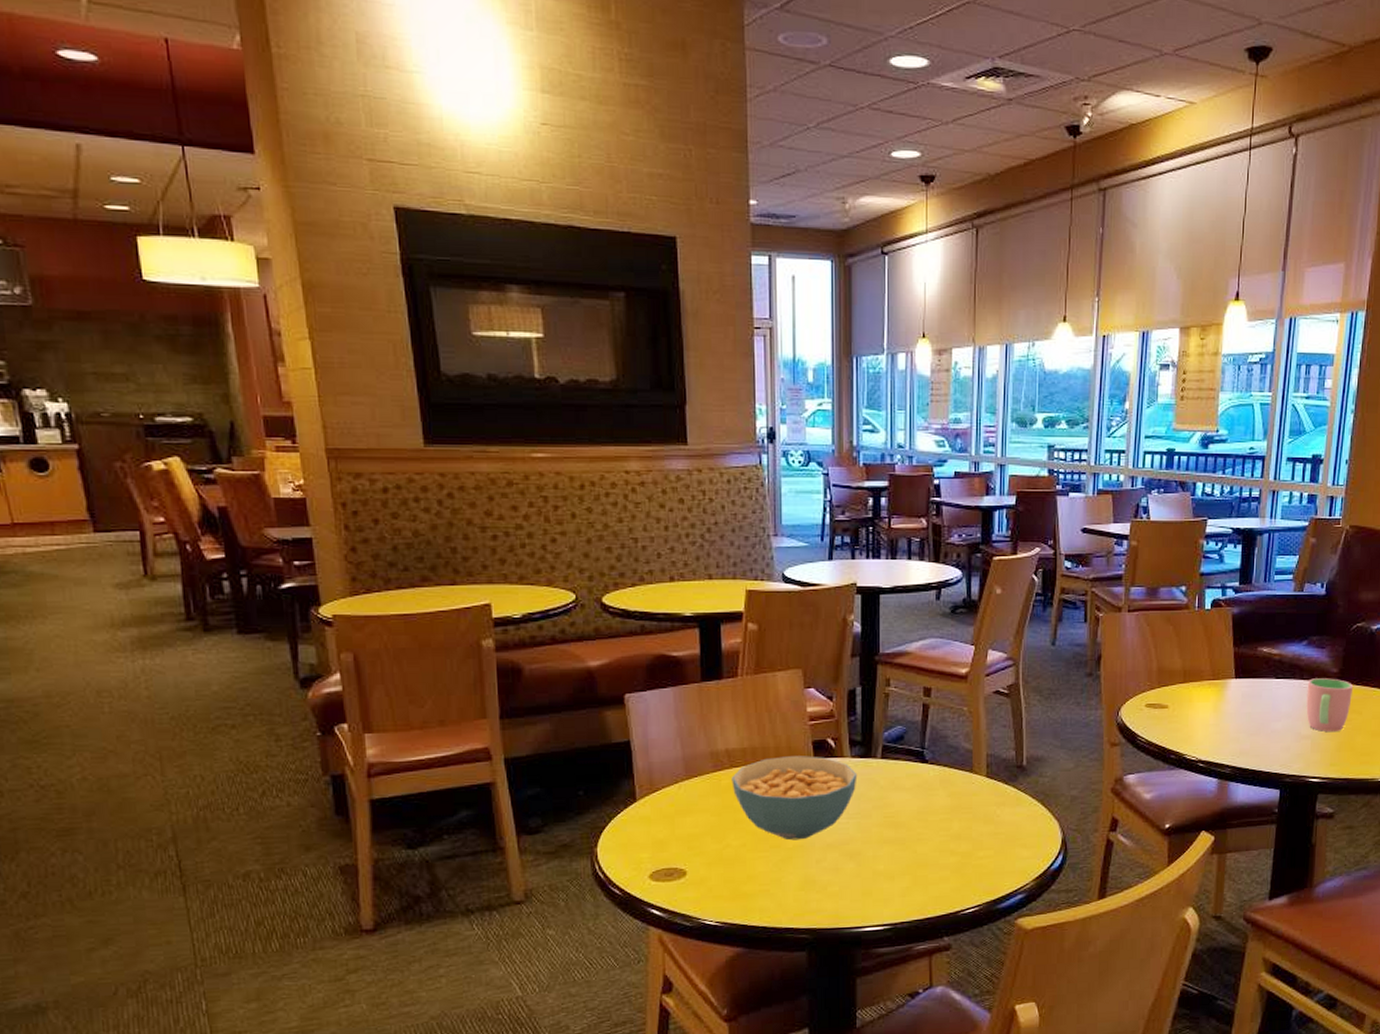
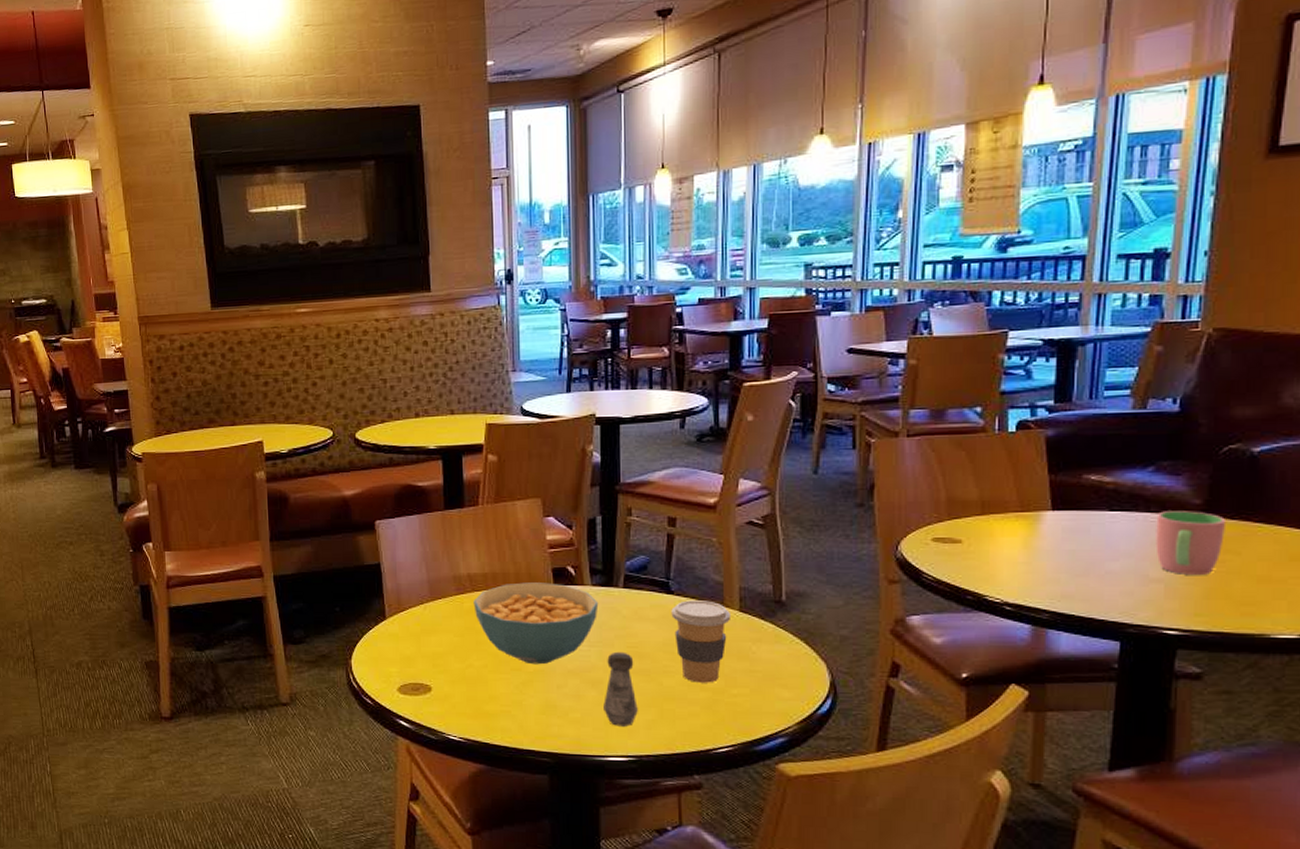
salt shaker: none [861,822,893,896] -> present [604,651,638,727]
coffee cup: none [925,768,979,848] -> present [671,600,732,683]

